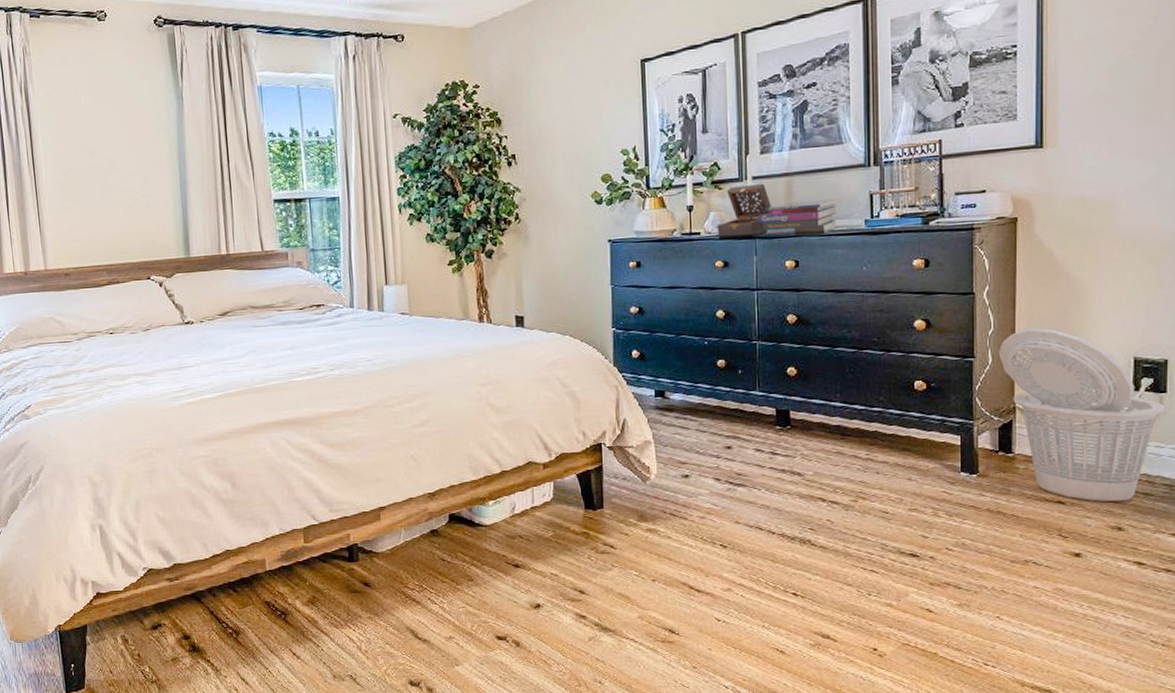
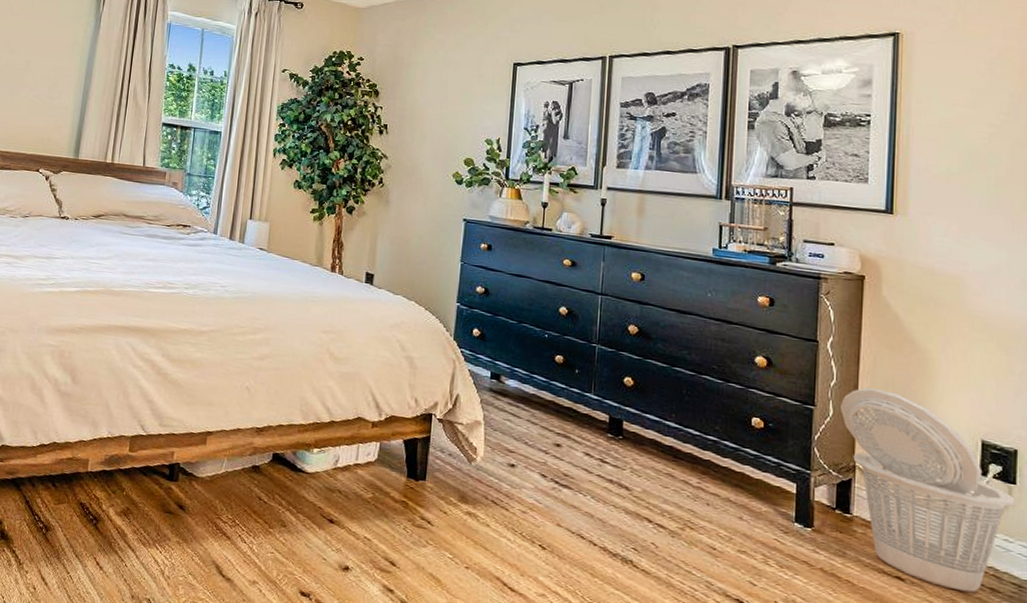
jewelry box: present [717,184,773,240] -> none [568,192,624,245]
books: present [758,198,841,238] -> none [609,216,691,255]

